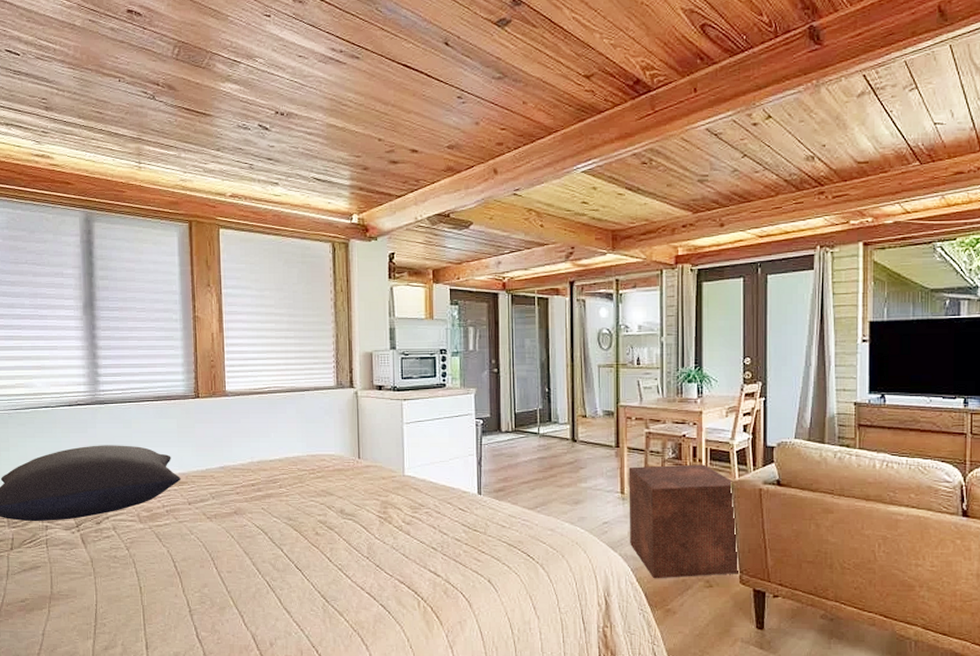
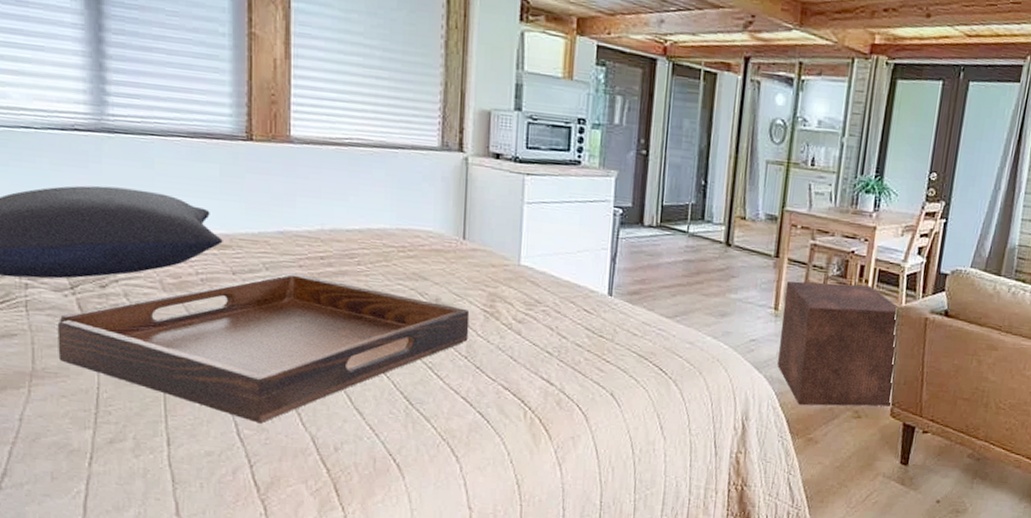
serving tray: none [67,499,368,626] -> present [57,273,470,424]

